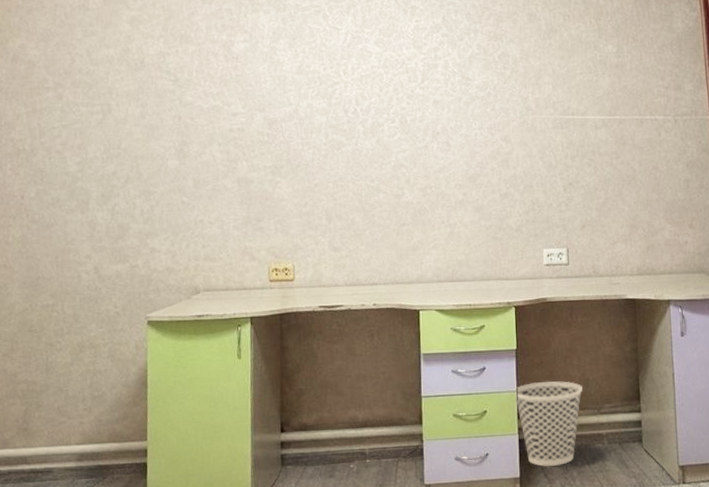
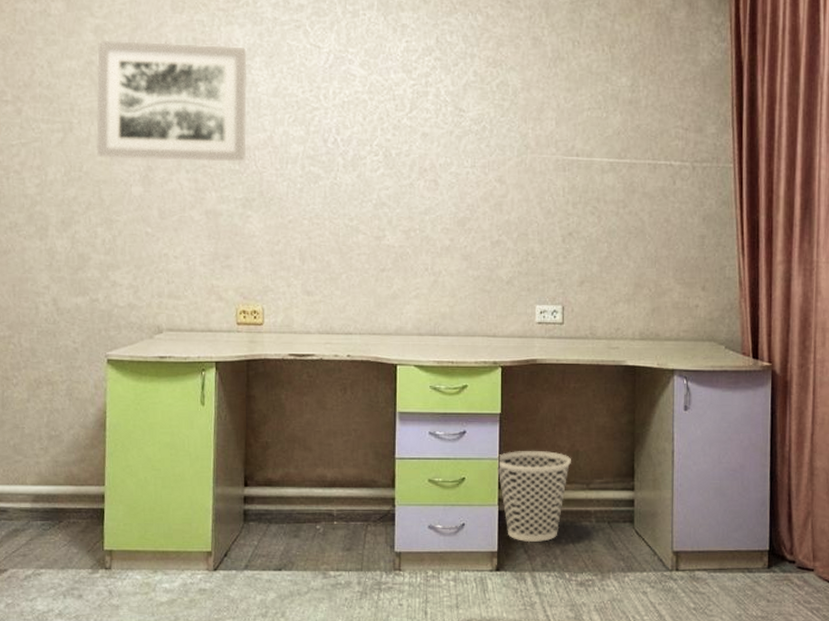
wall art: none [133,29,274,136] -> present [96,40,248,162]

